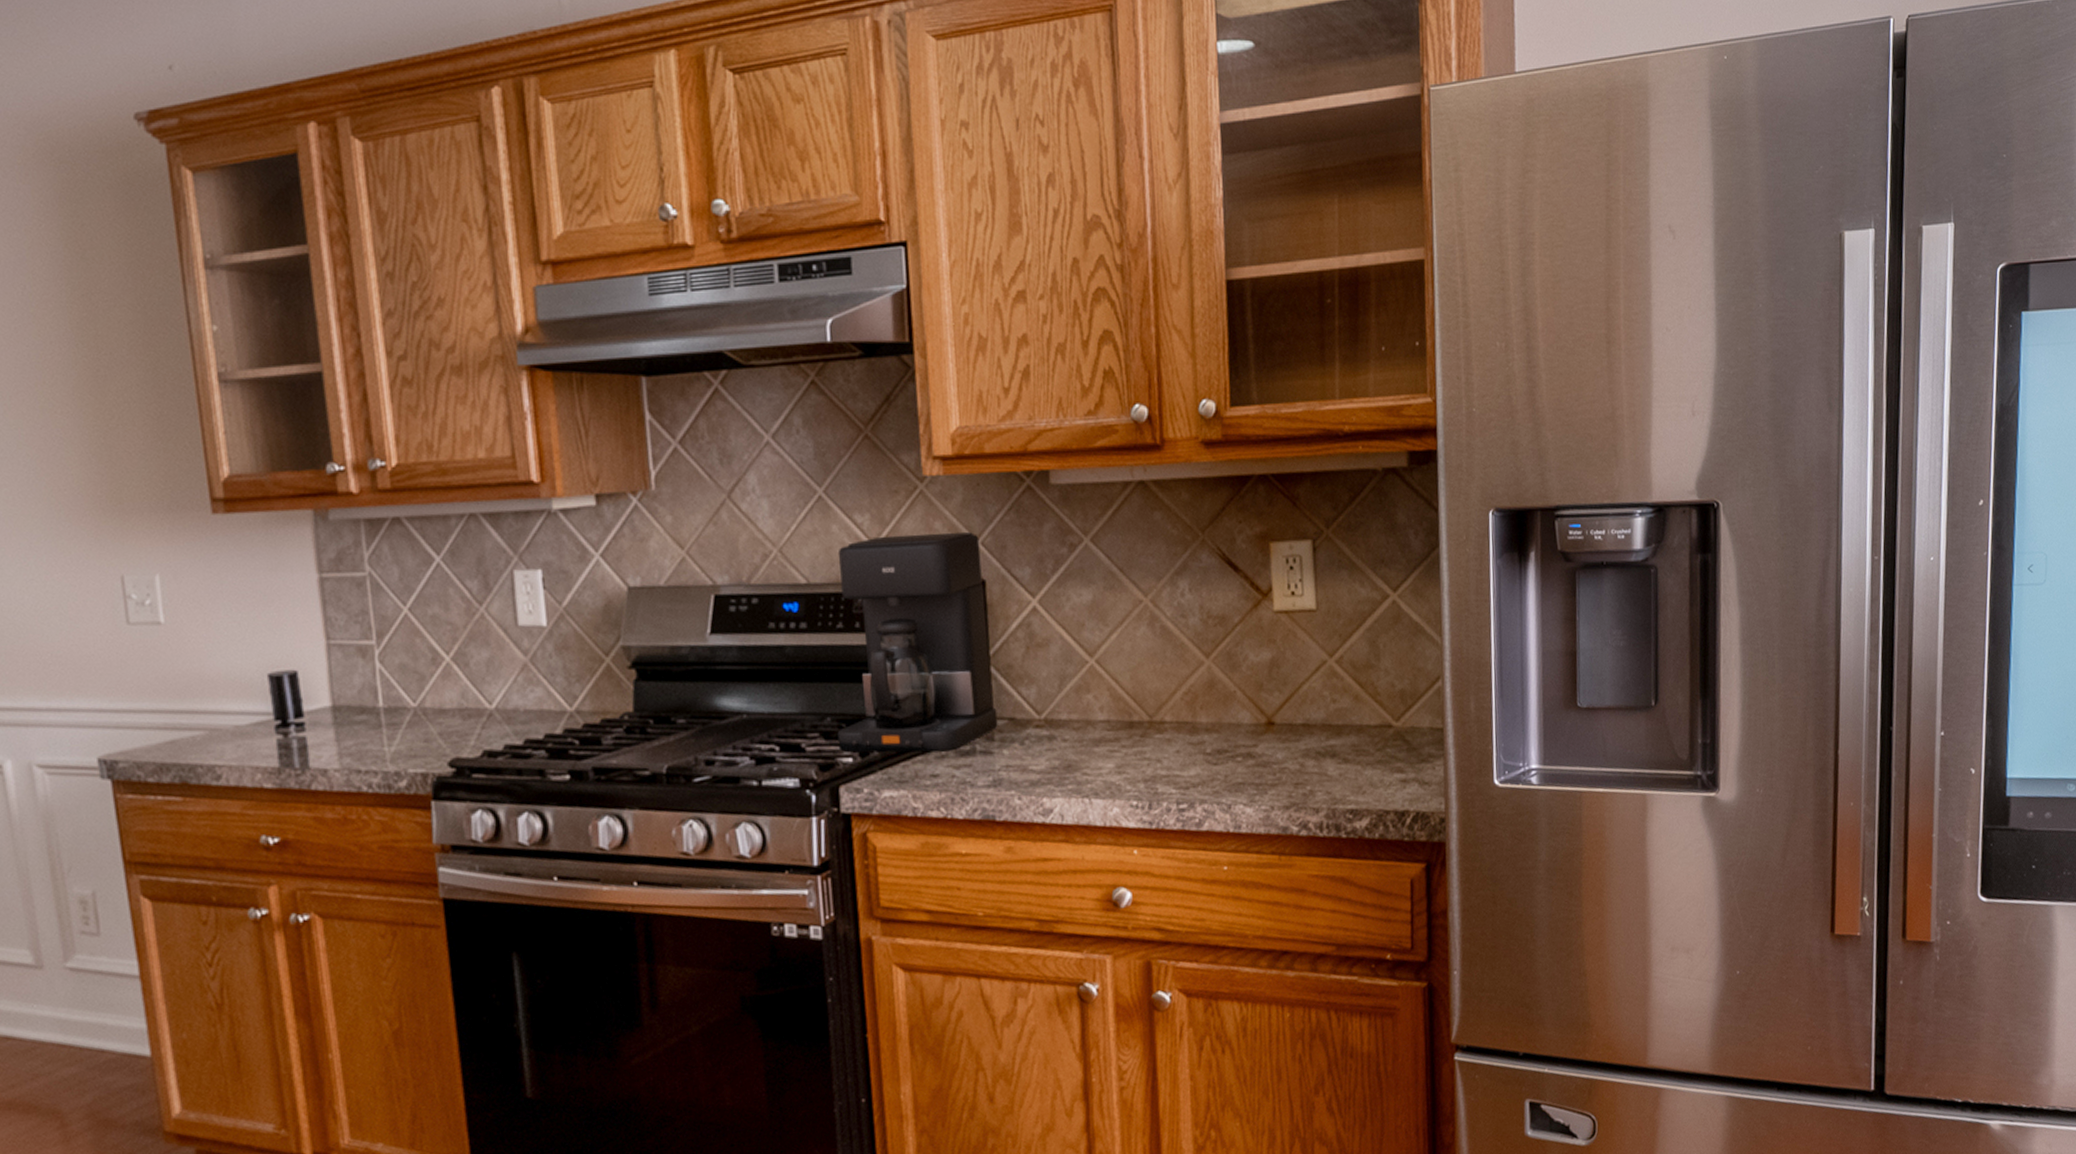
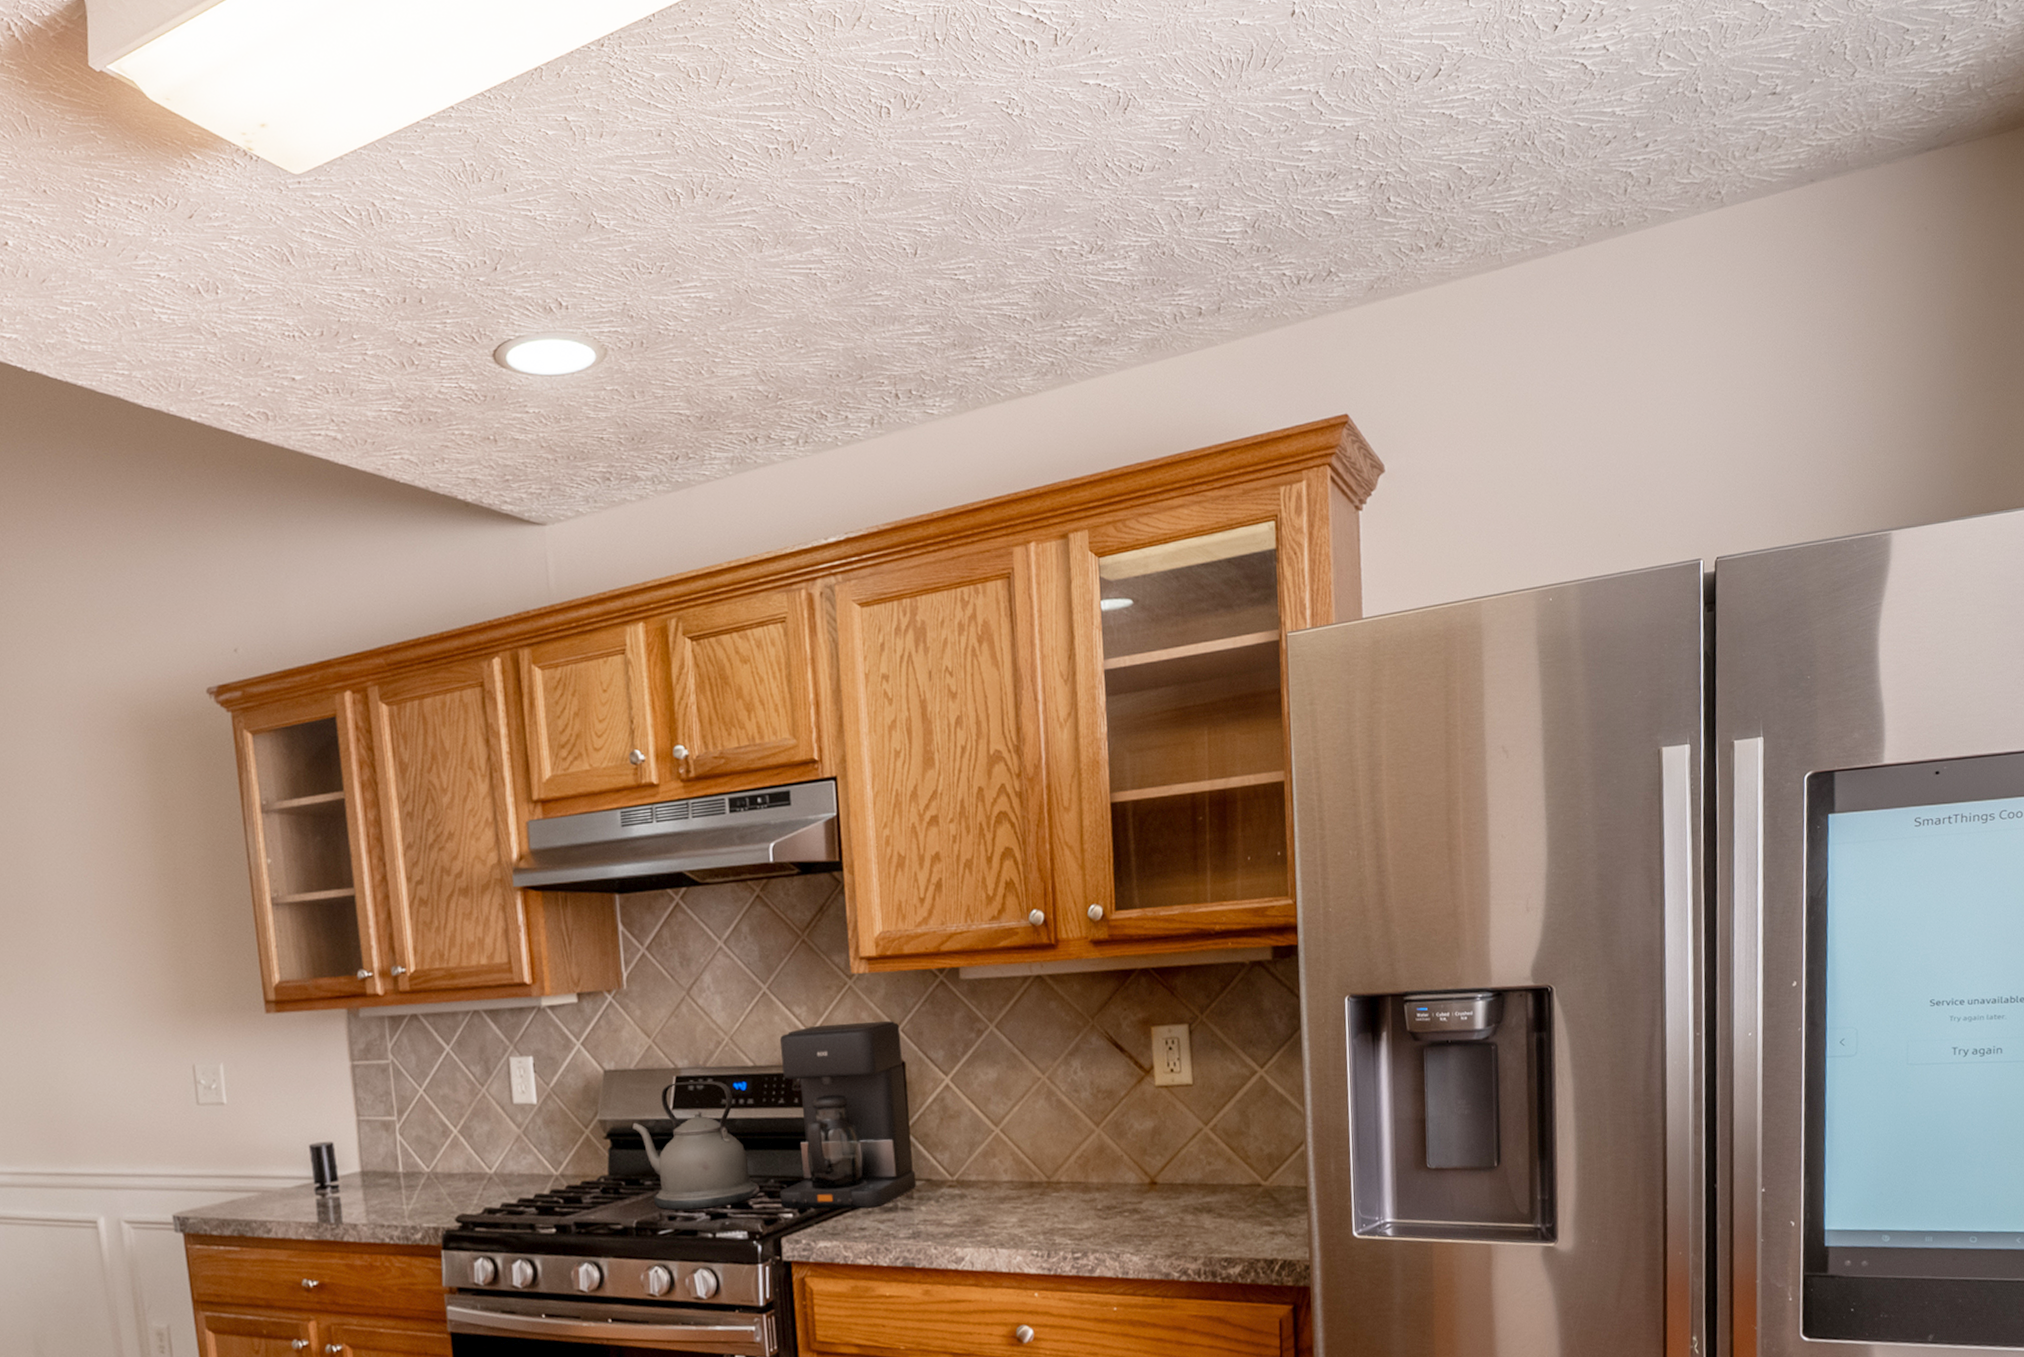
kettle: none [662,600,814,755] -> present [632,1080,760,1211]

